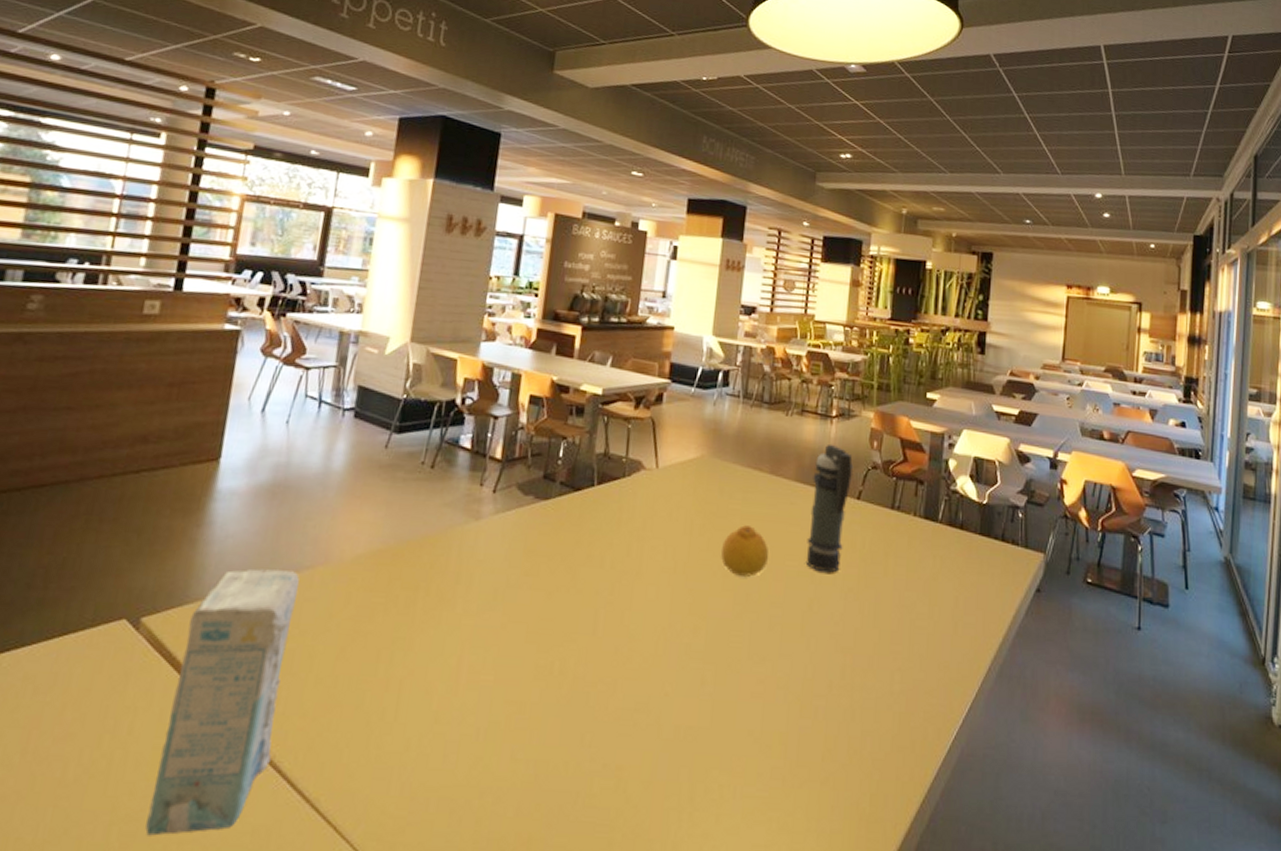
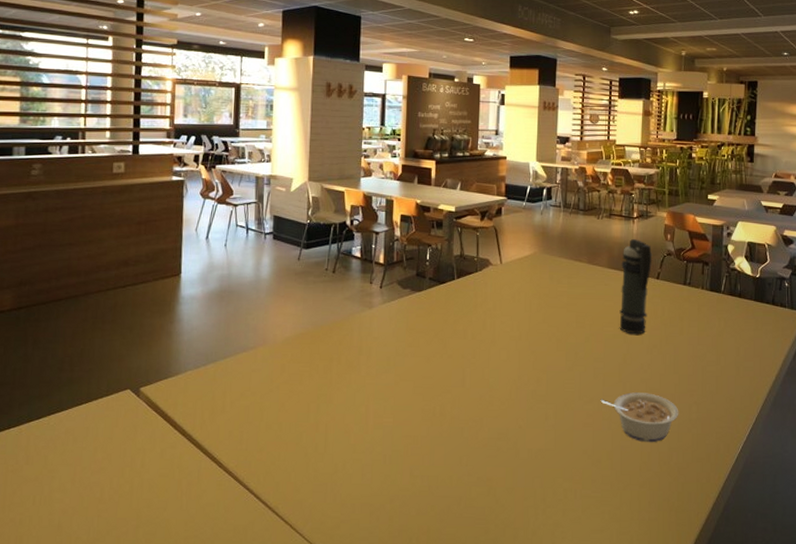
napkin: present [145,568,299,836] -> none [161,350,247,534]
fruit: present [720,525,769,577] -> none [553,303,591,340]
legume: none [775,651,878,723] -> present [600,392,679,443]

